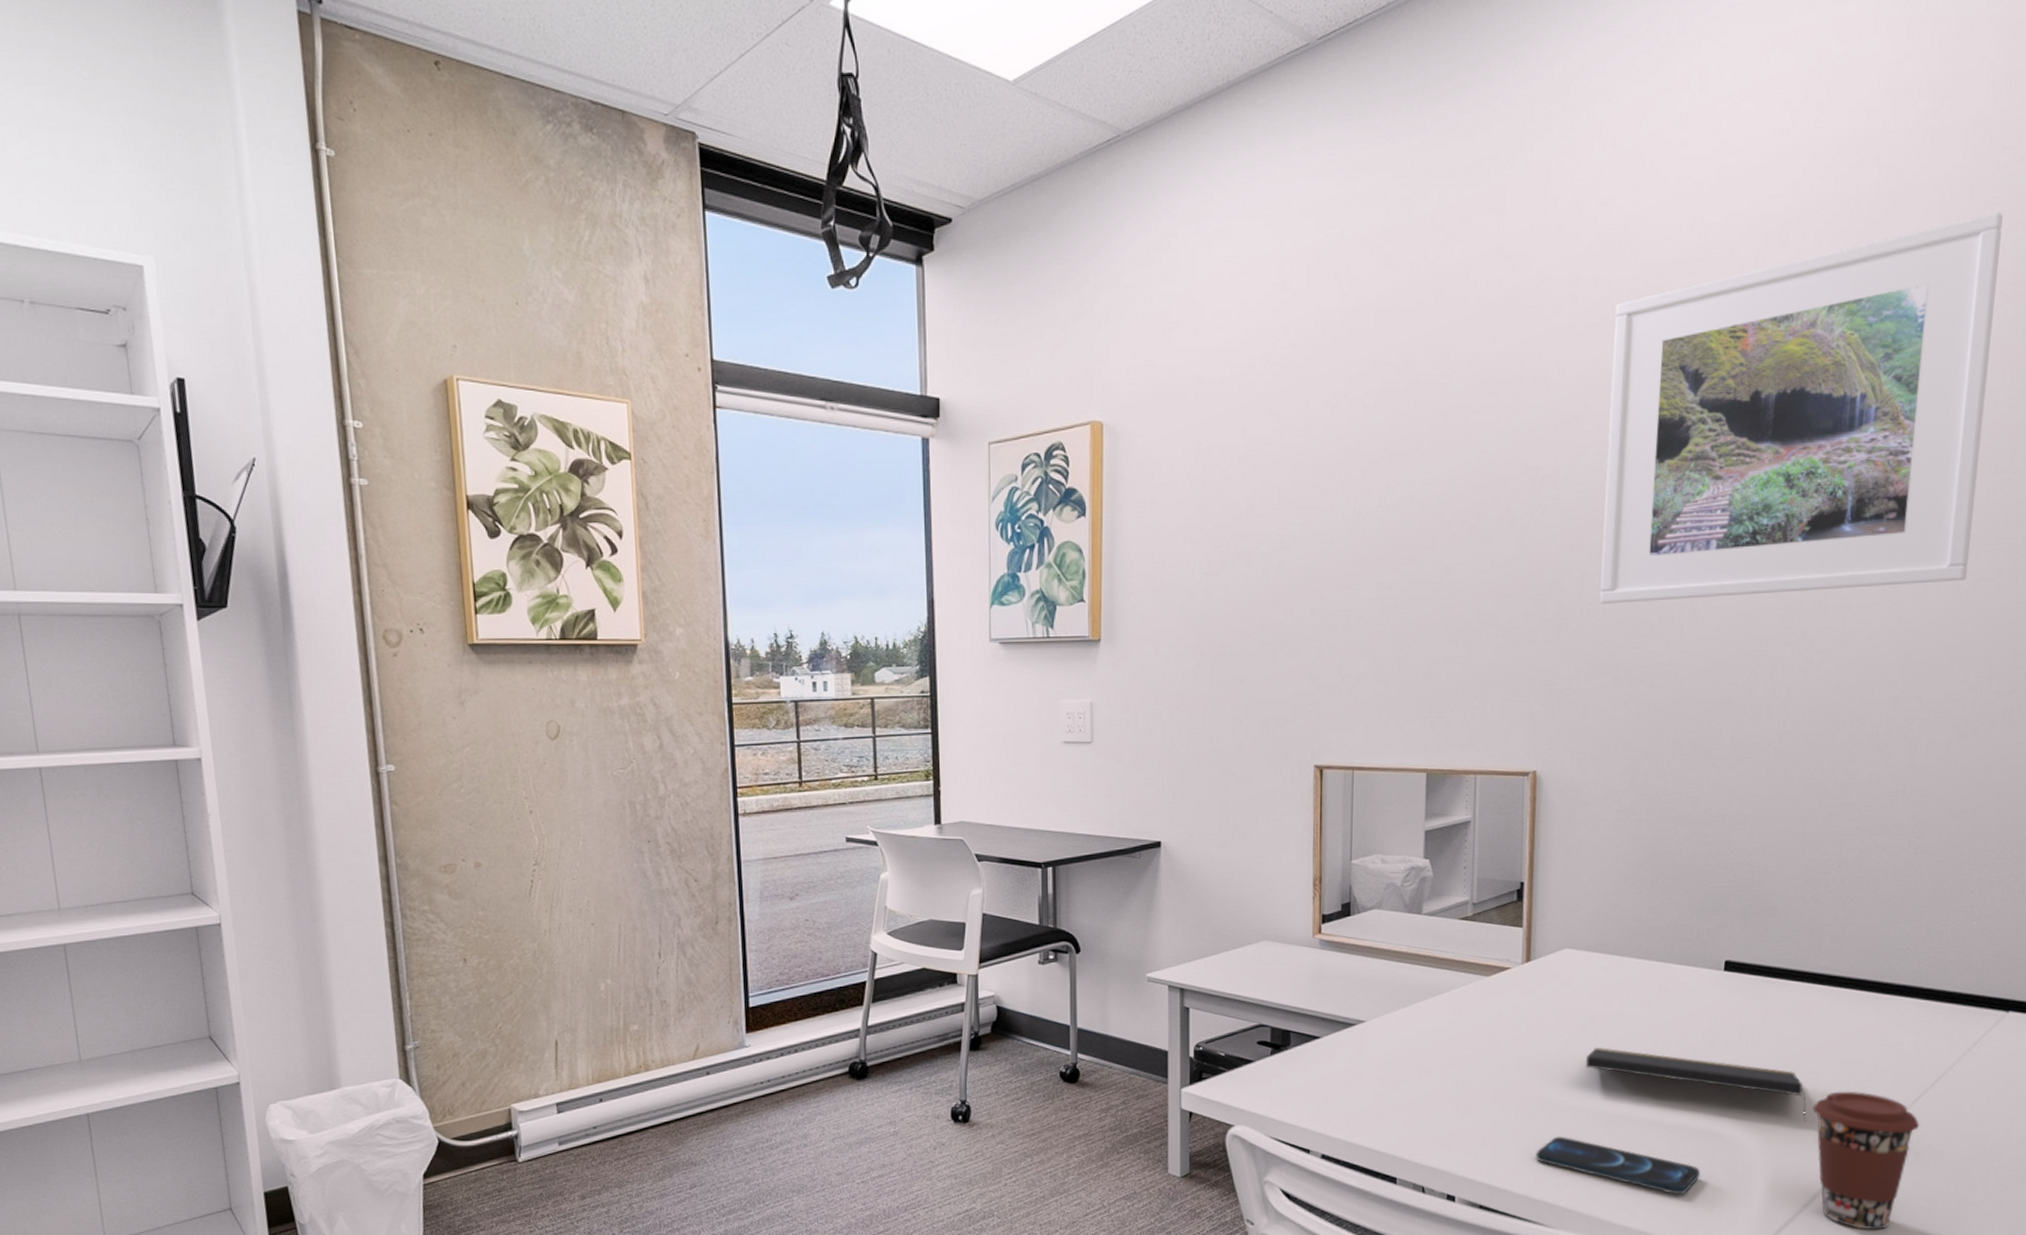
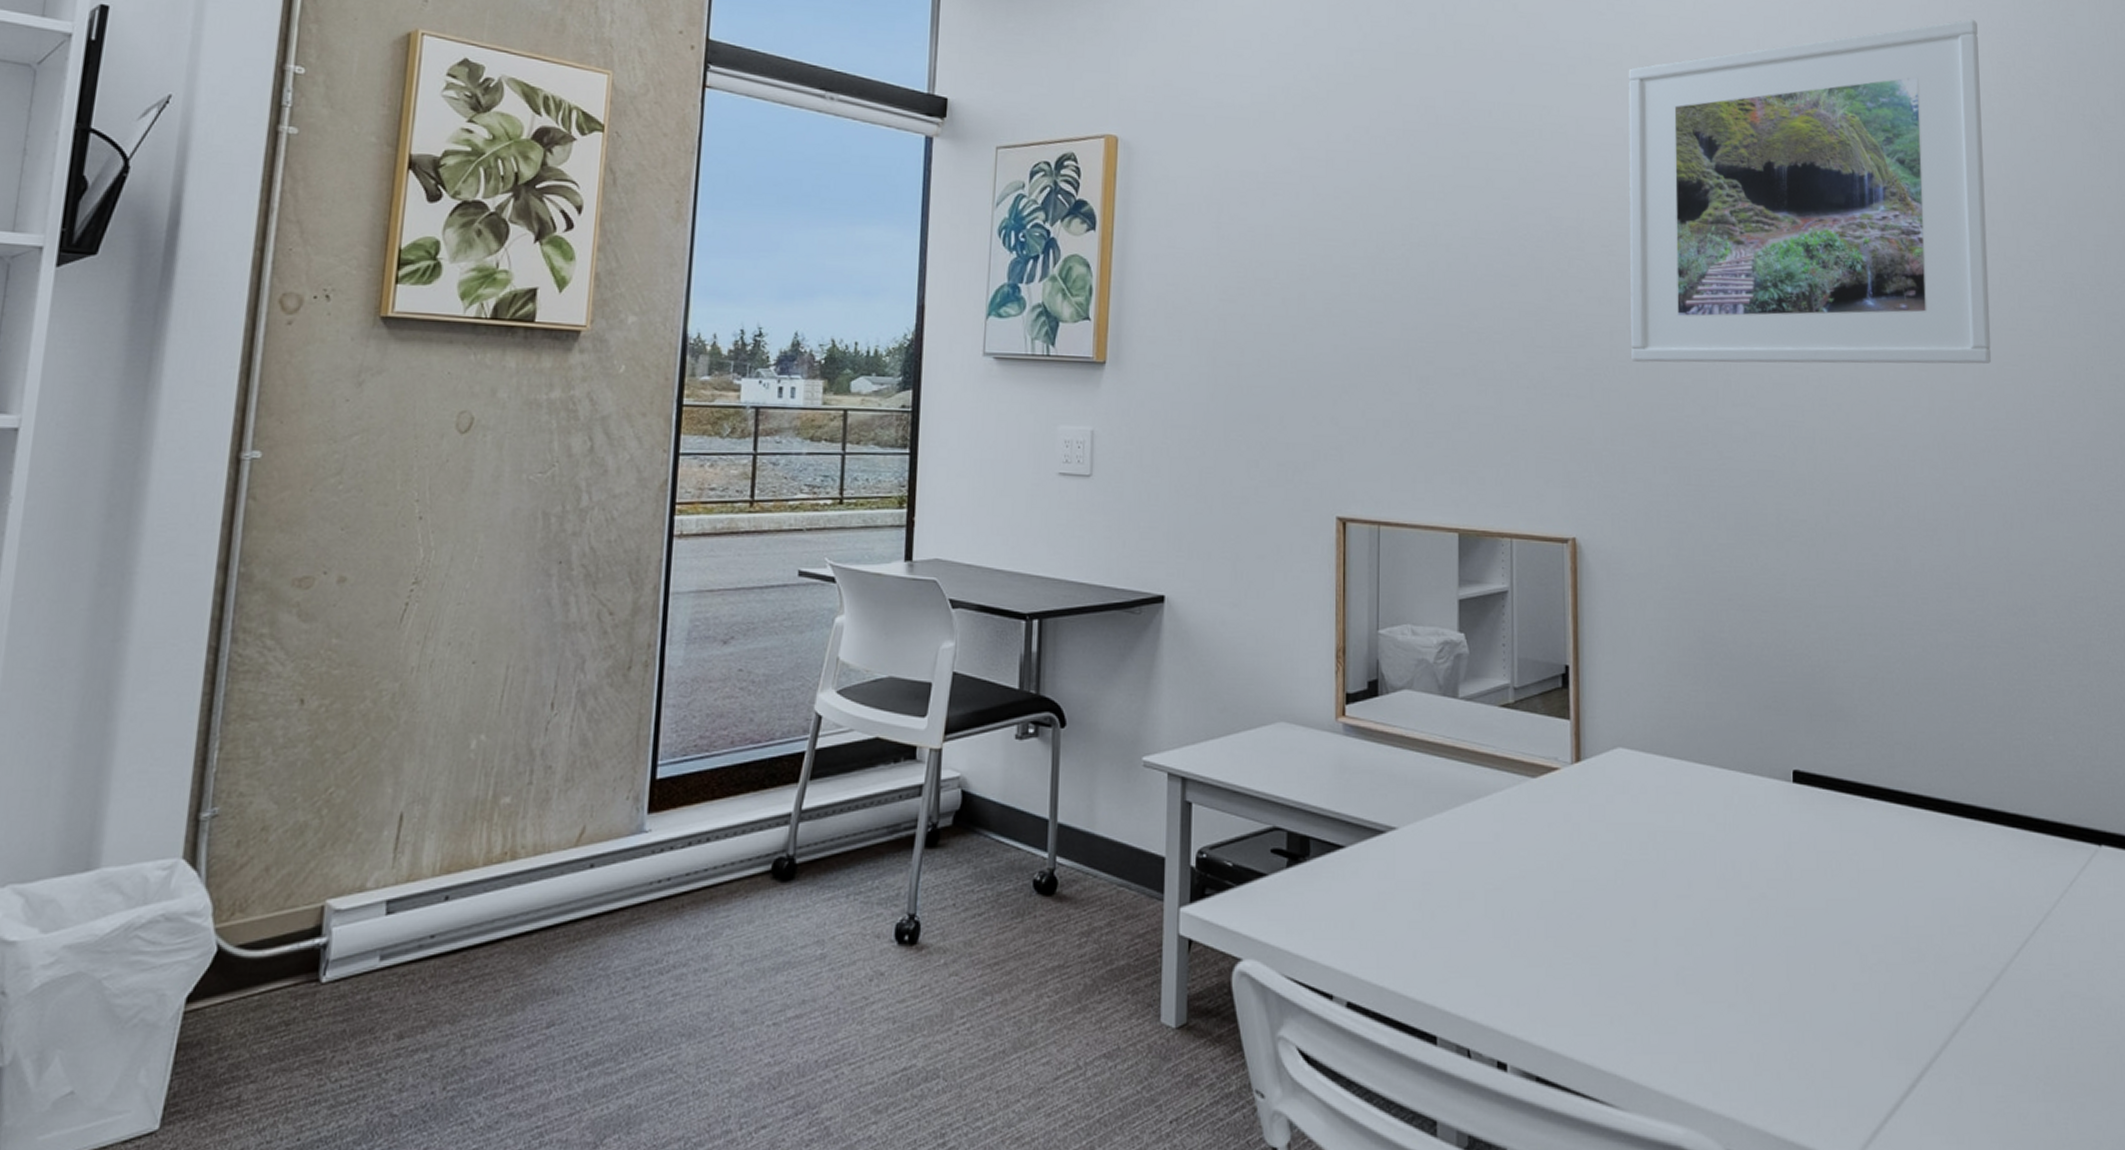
smartphone: present [1535,1136,1701,1195] -> none [1599,986,1790,1068]
notepad: present [1585,1047,1806,1122] -> none [1649,871,1901,975]
coffee cup: present [1812,1091,1920,1230] -> none [1906,938,2026,1122]

